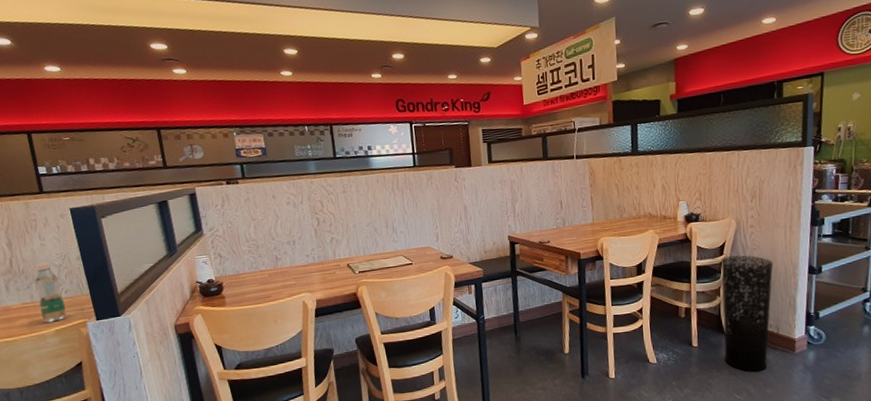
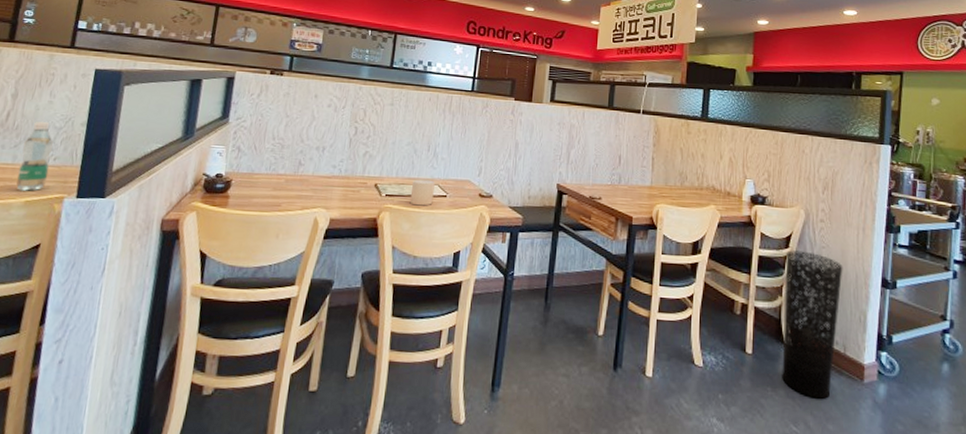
cup: none [379,252,402,277] -> present [409,179,435,206]

